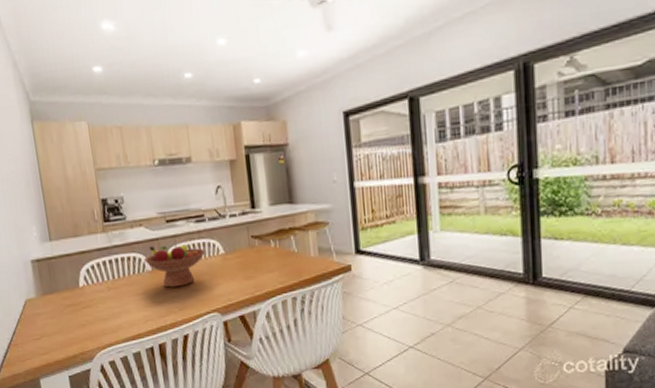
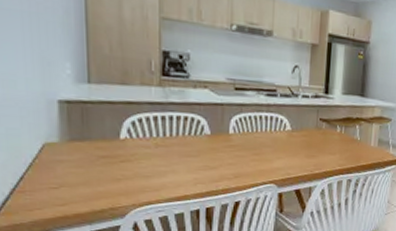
fruit bowl: present [143,244,206,288] -> none [202,110,273,155]

